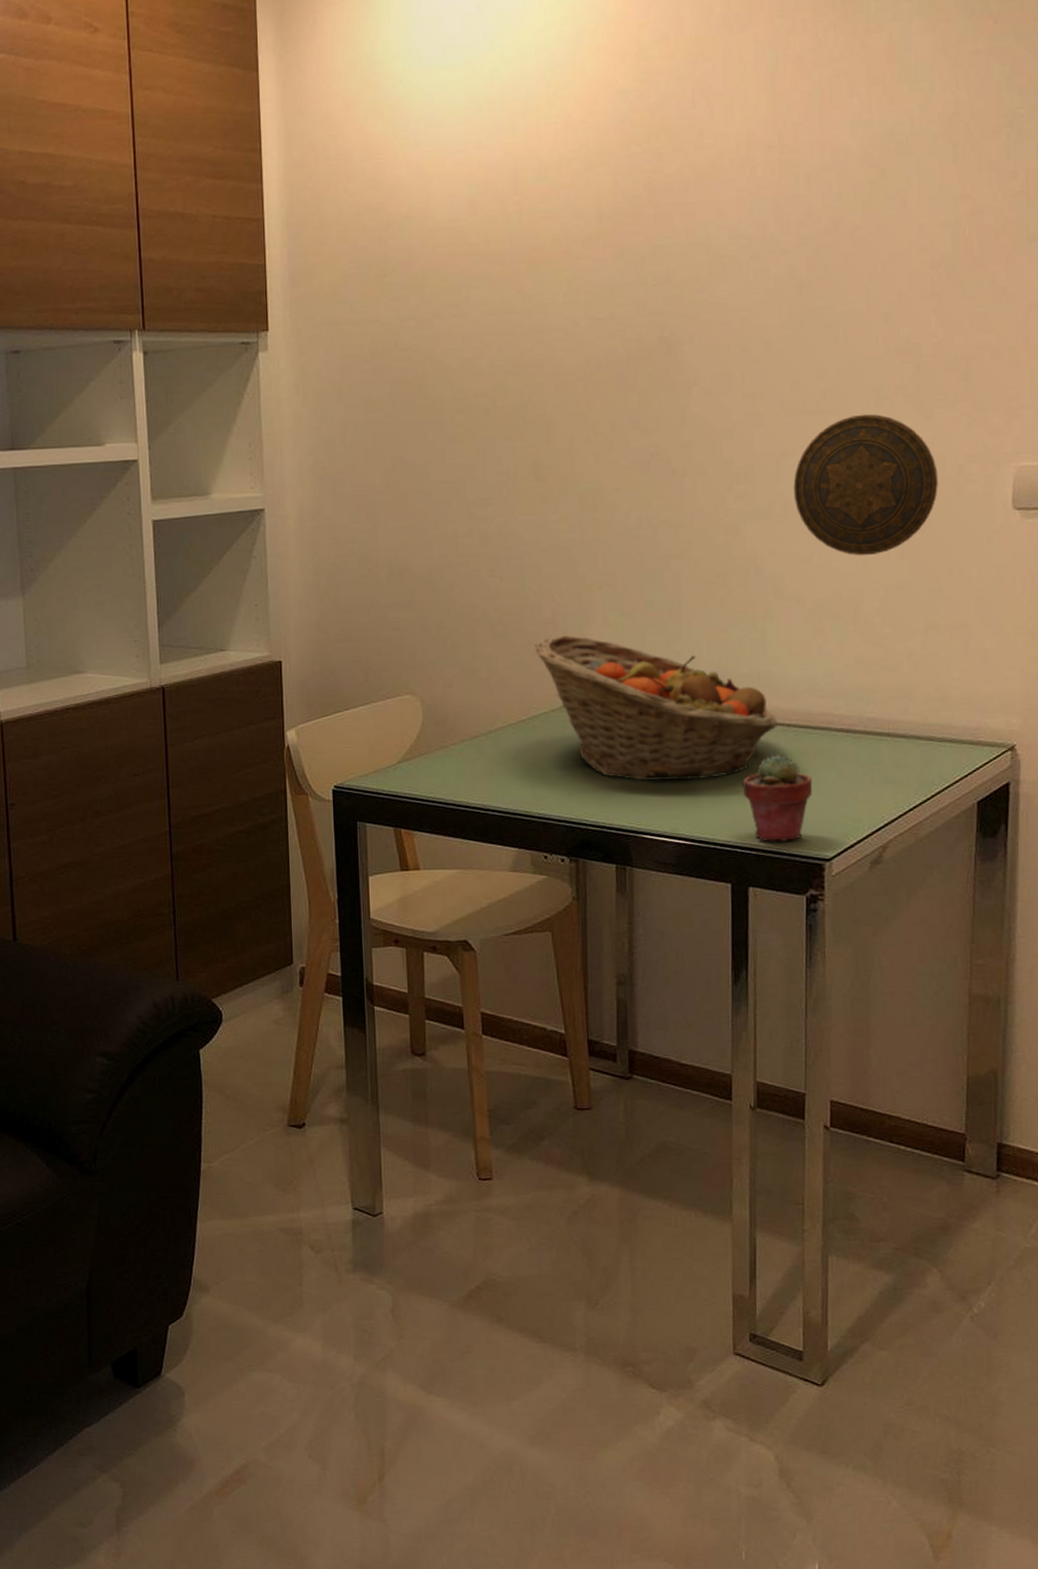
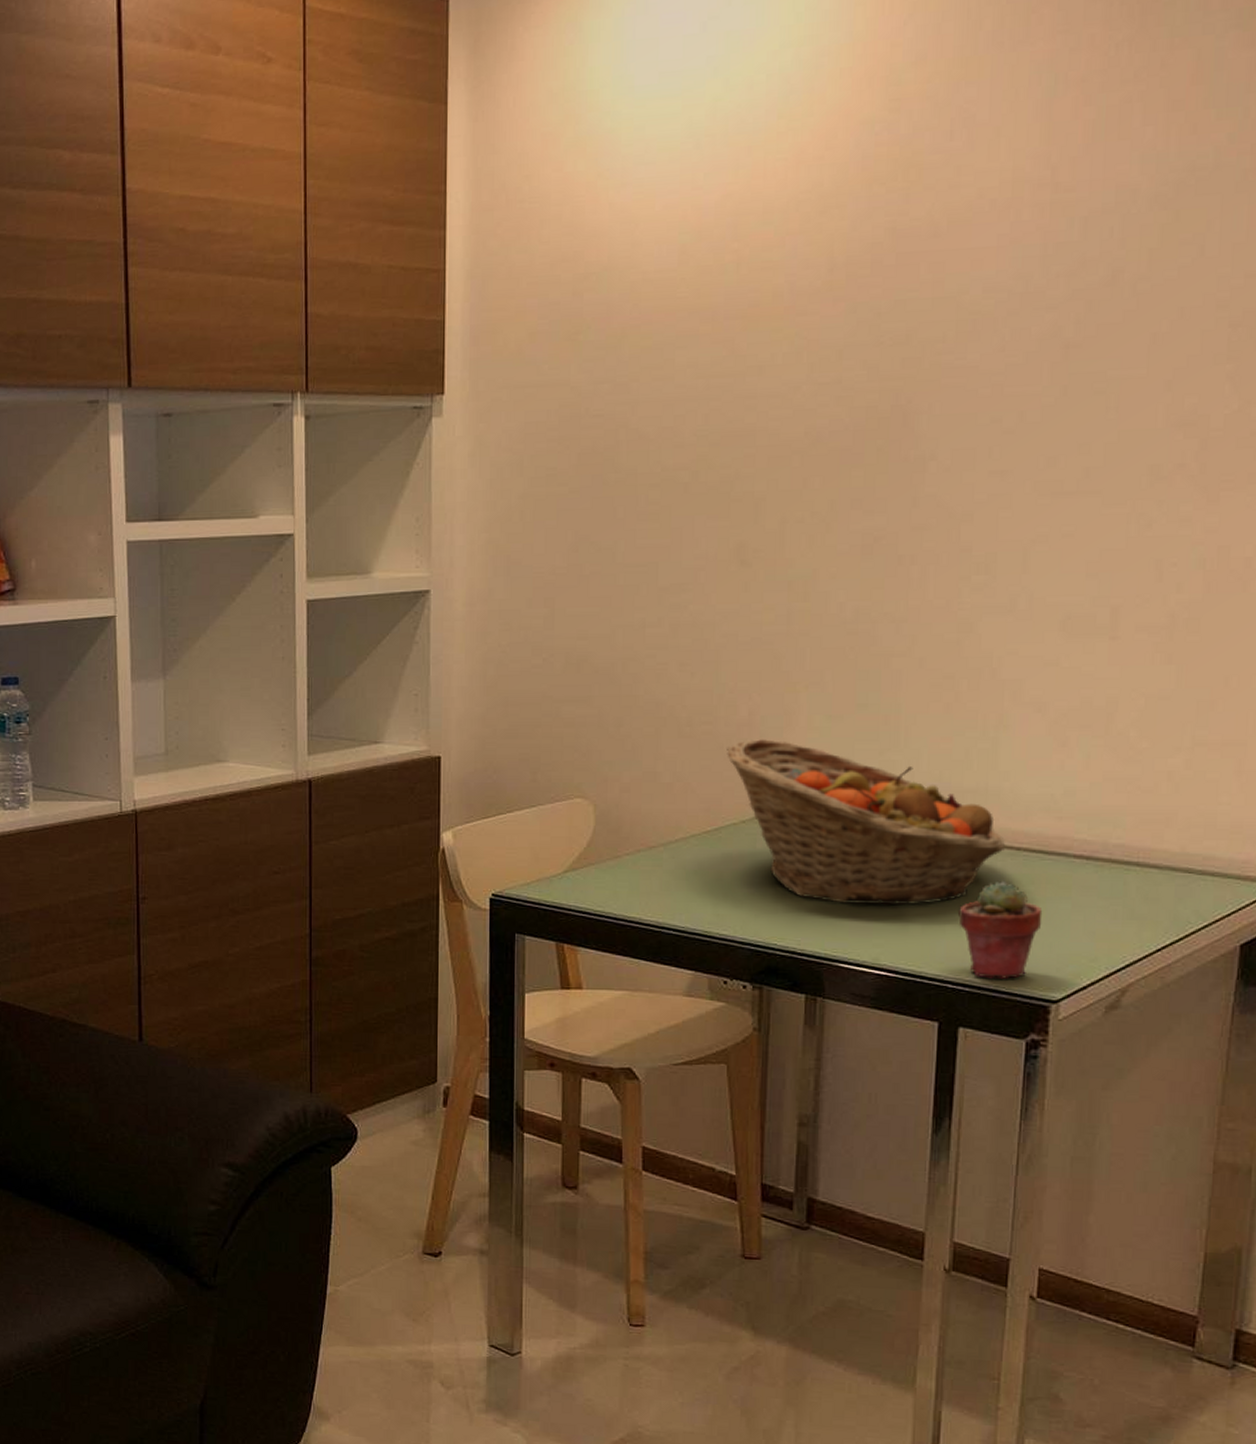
decorative plate: present [793,414,938,556] -> none [1042,496,1220,660]

